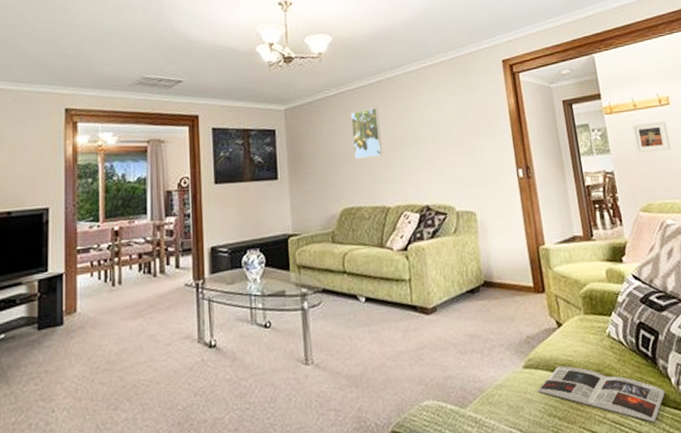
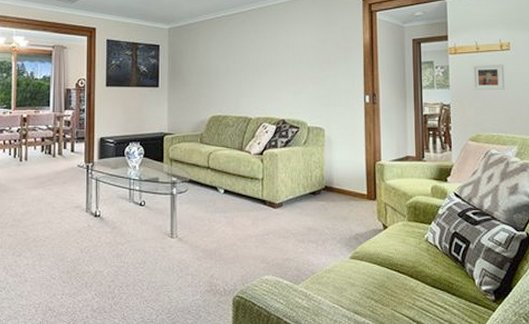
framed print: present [351,108,382,159] -> none [225,33,249,76]
magazine: present [537,366,665,422] -> none [360,260,468,312]

